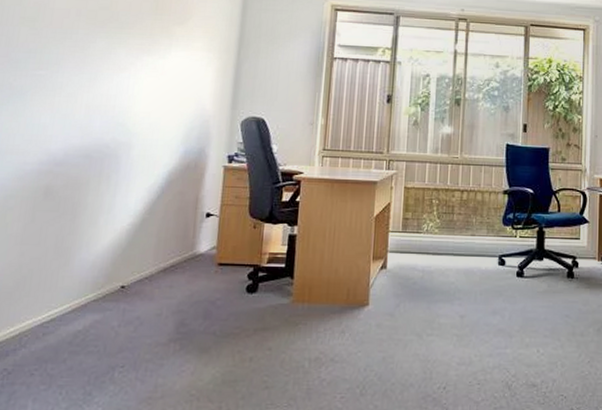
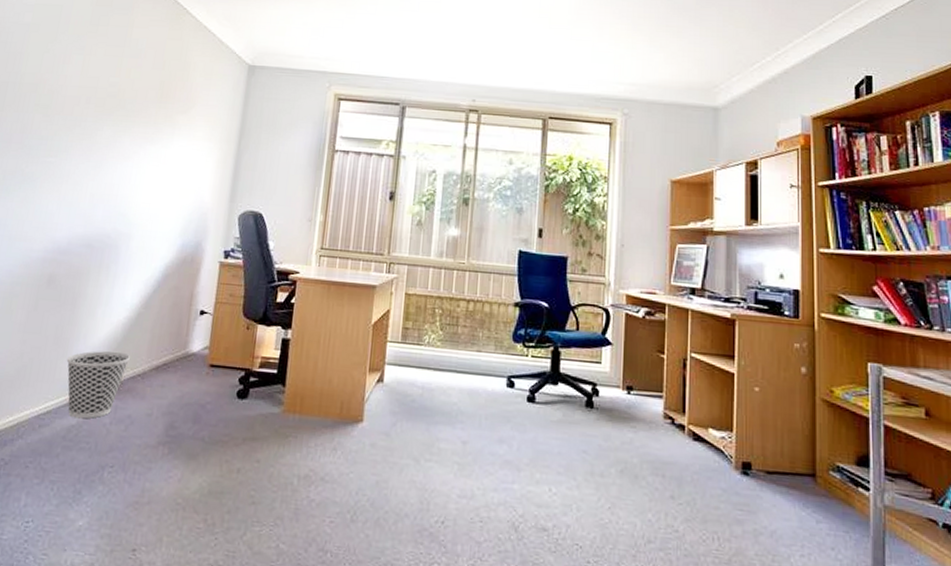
wastebasket: none [69,257,137,324] -> present [66,351,131,419]

